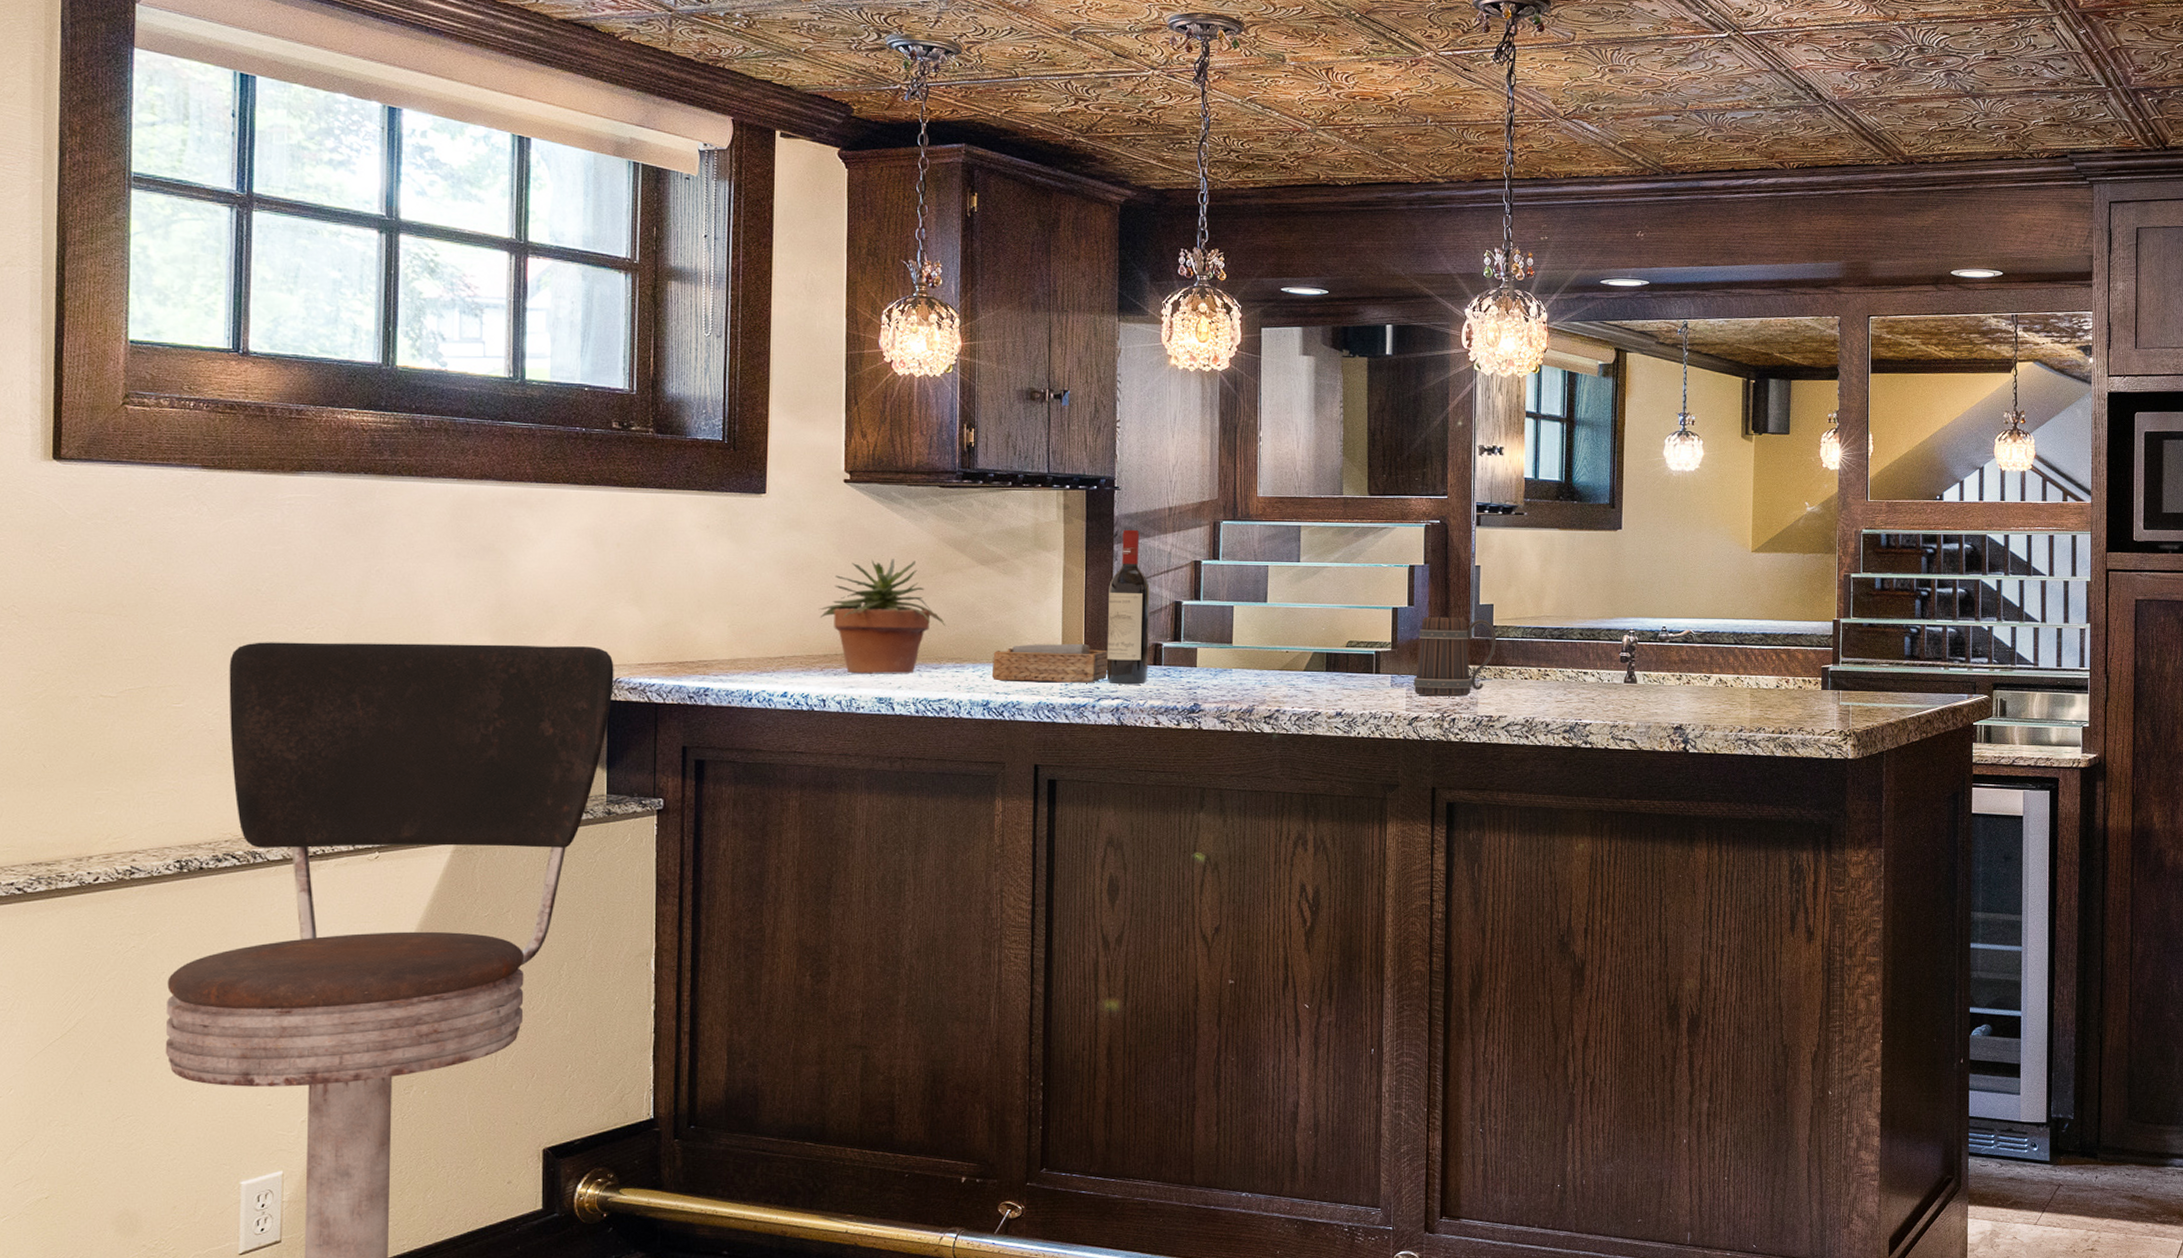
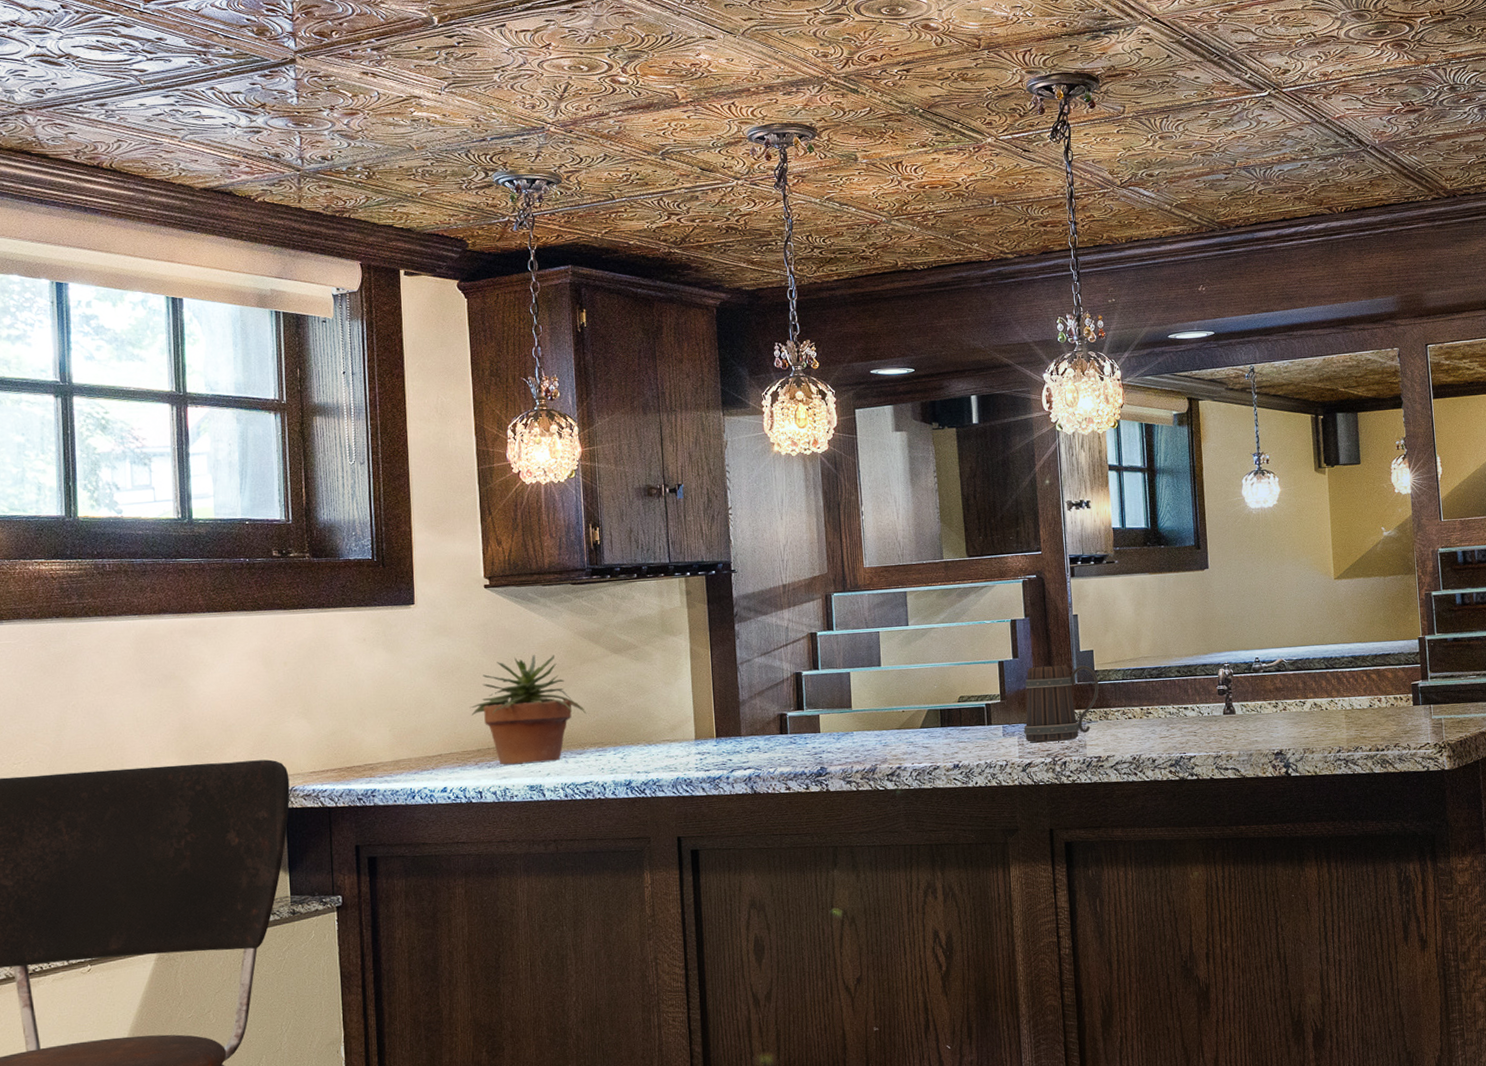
napkin holder: present [991,643,1108,683] -> none [631,719,738,761]
wine bottle: present [1106,529,1150,685] -> none [733,608,776,756]

